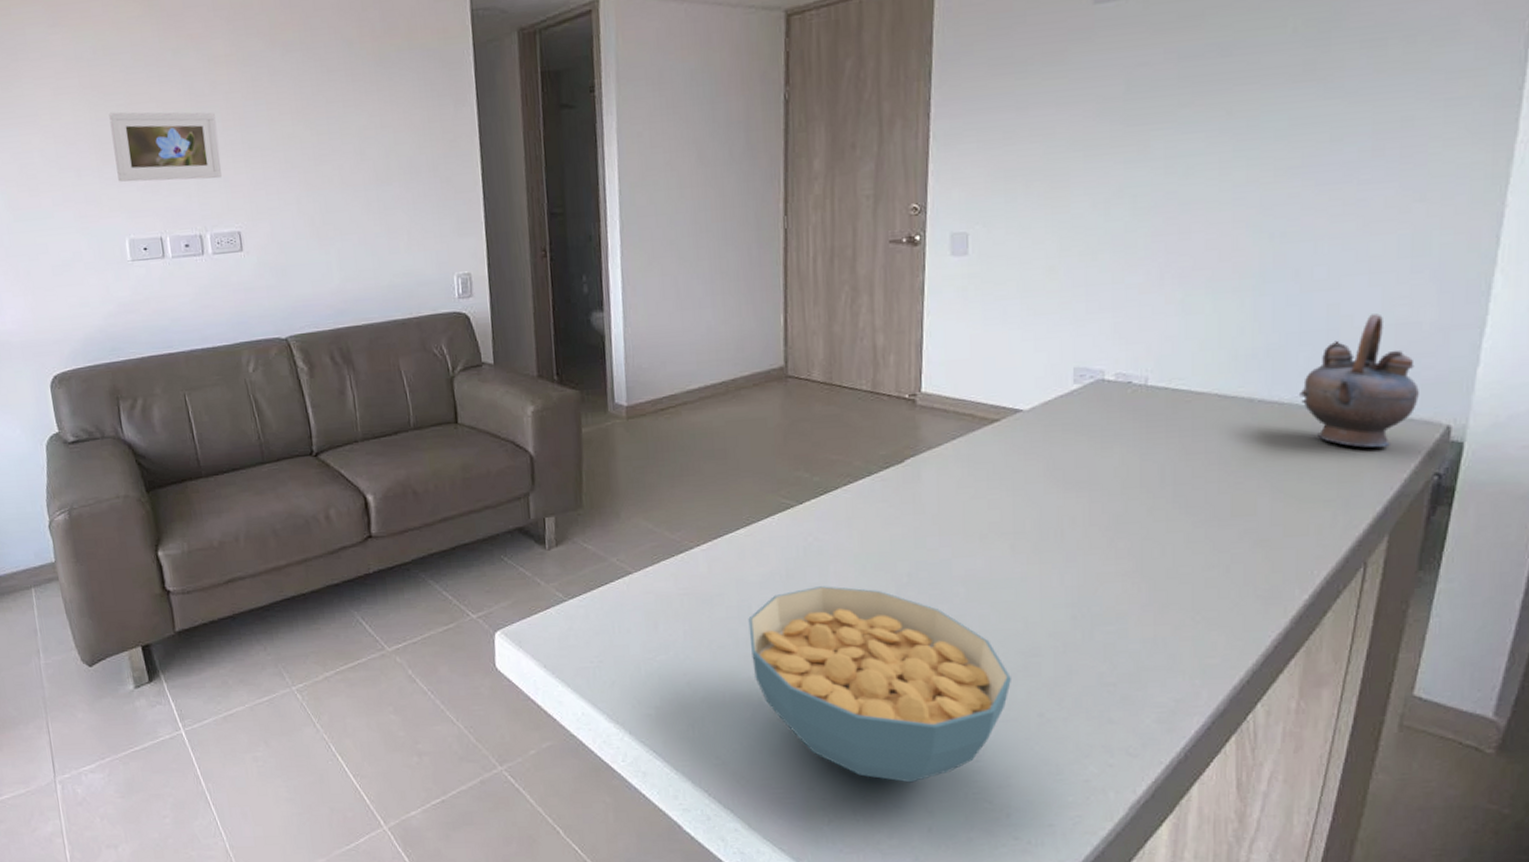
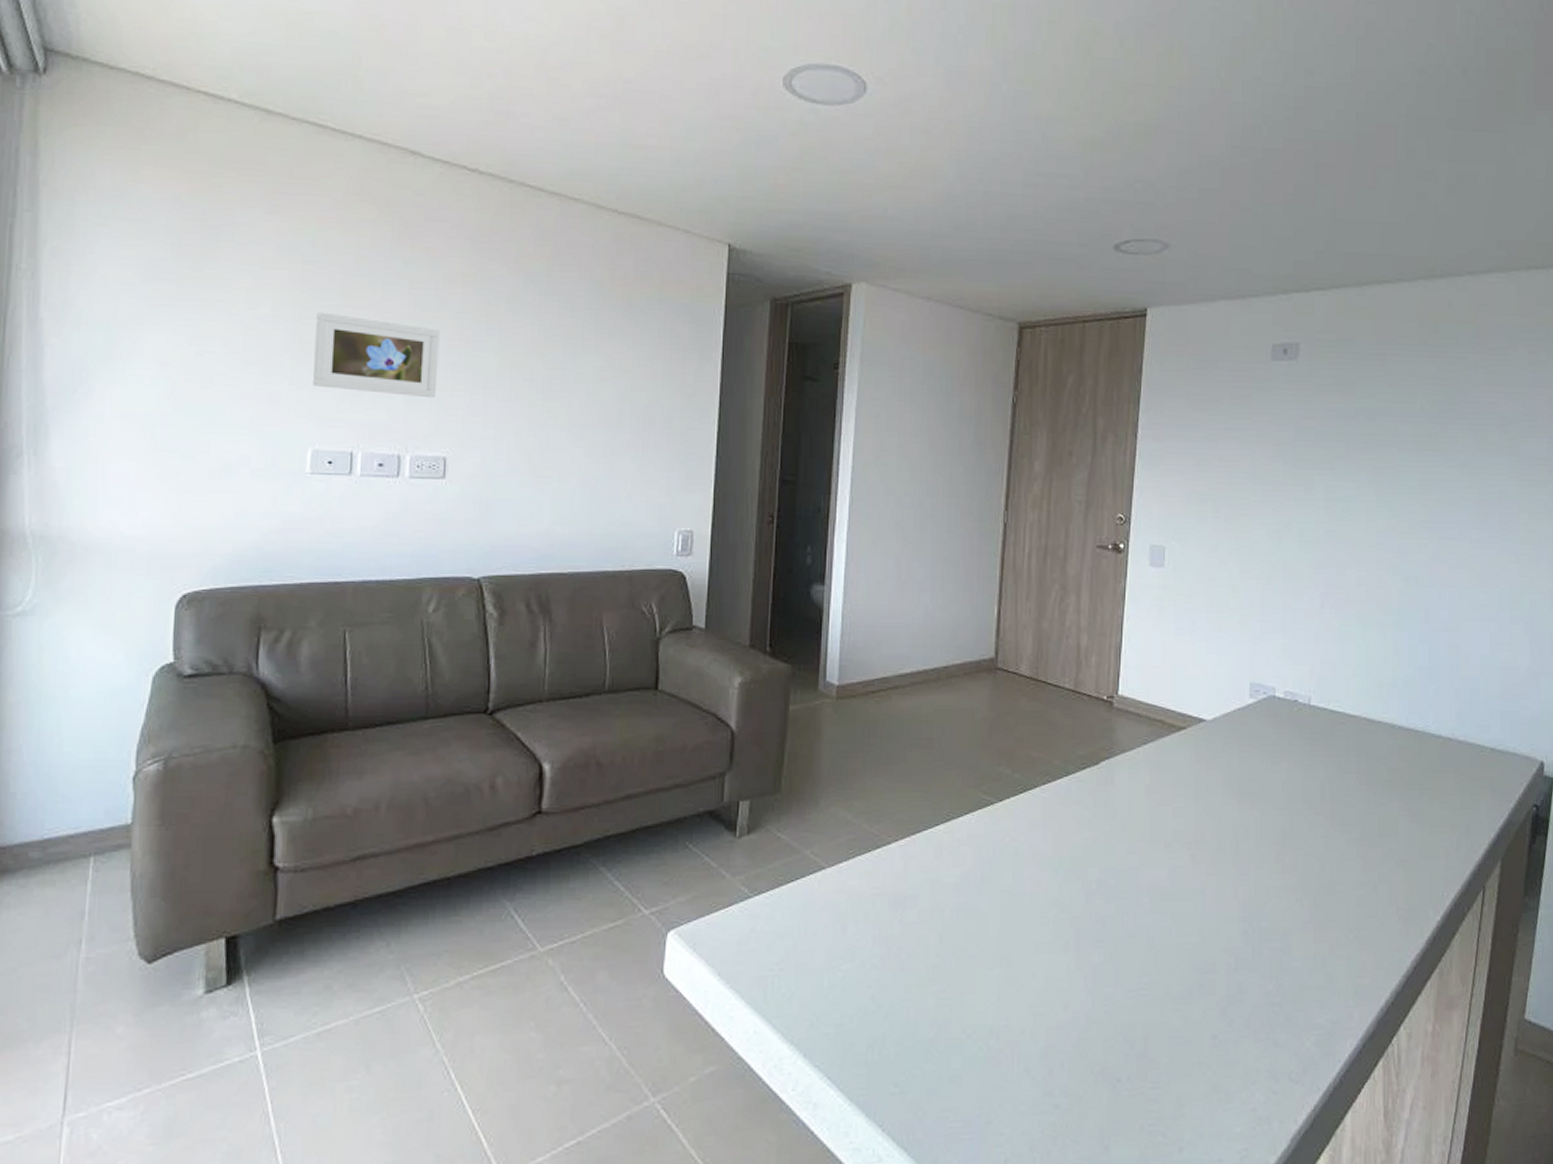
cereal bowl: present [748,586,1011,783] -> none [939,891,1188,1114]
teapot: present [1298,313,1419,448] -> none [1429,656,1519,778]

